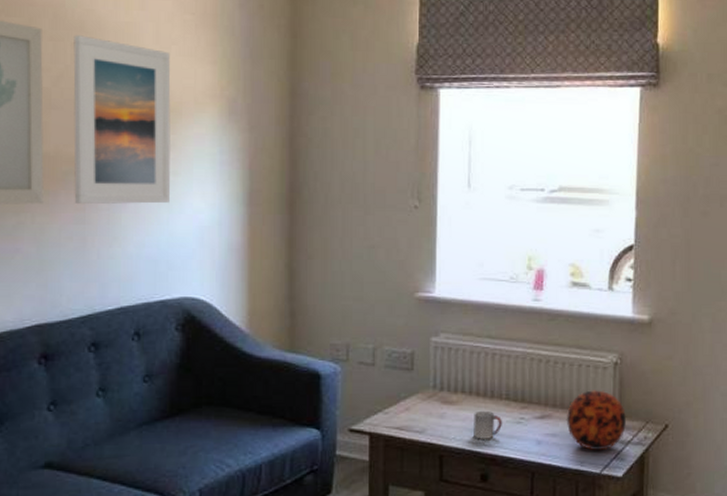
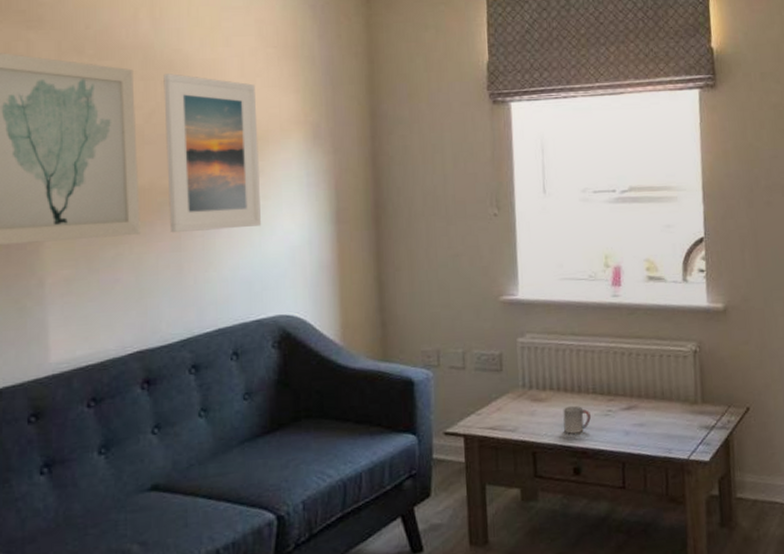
decorative ball: present [566,390,627,451] -> none [651,378,710,438]

